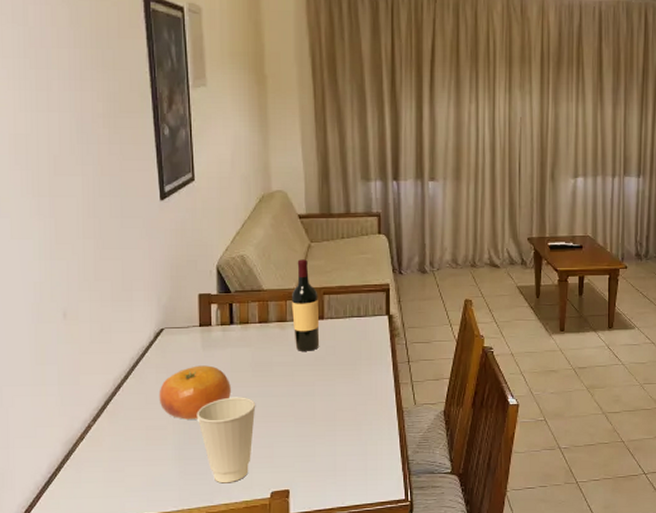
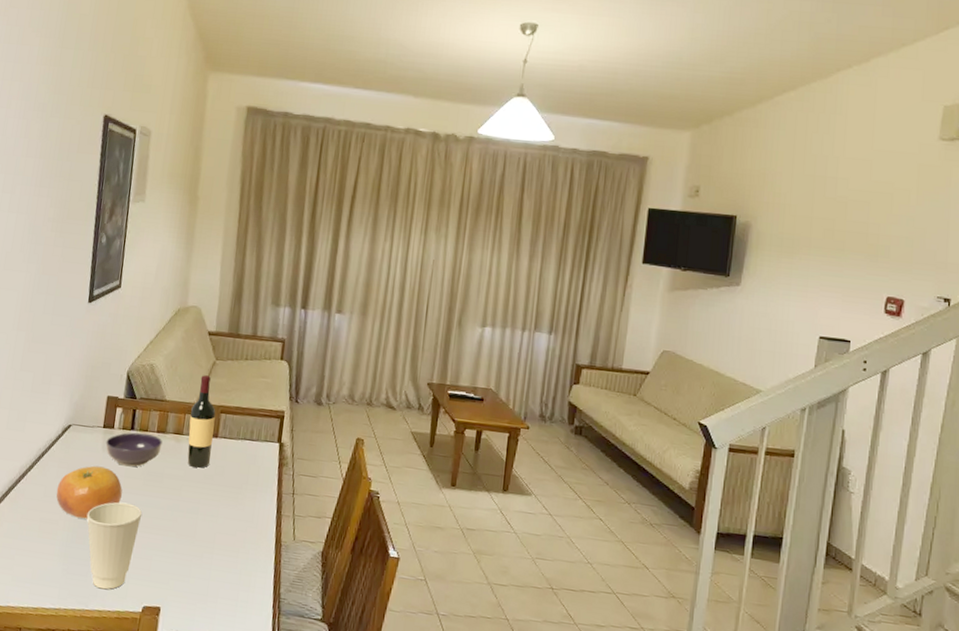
bowl: none [205,326,266,361] -> present [105,432,163,467]

